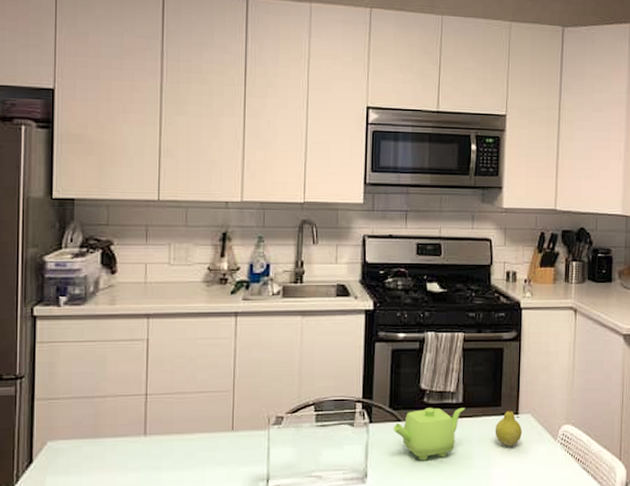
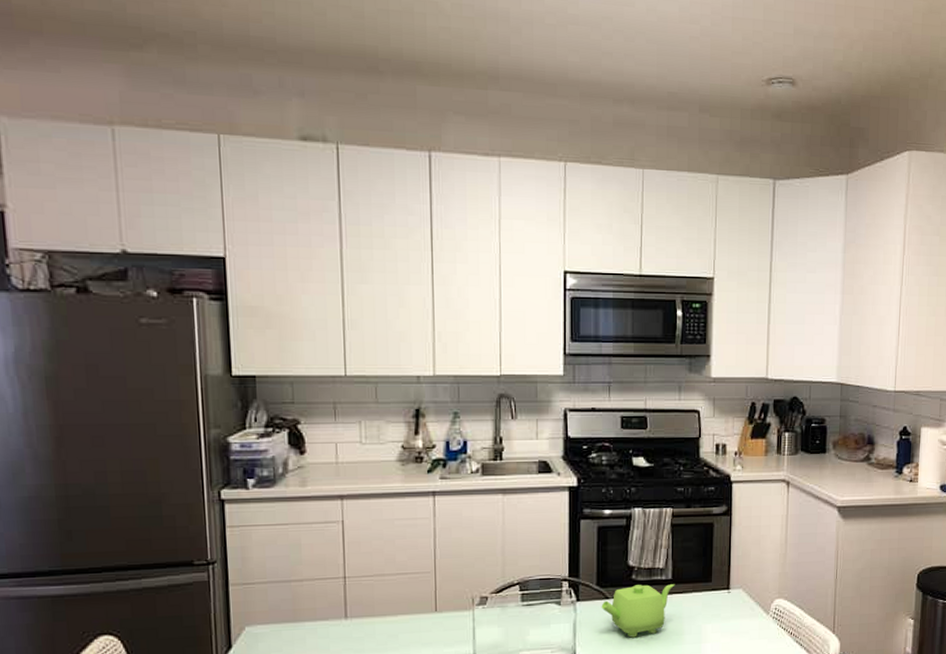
fruit: present [495,401,522,446] -> none [705,576,733,621]

